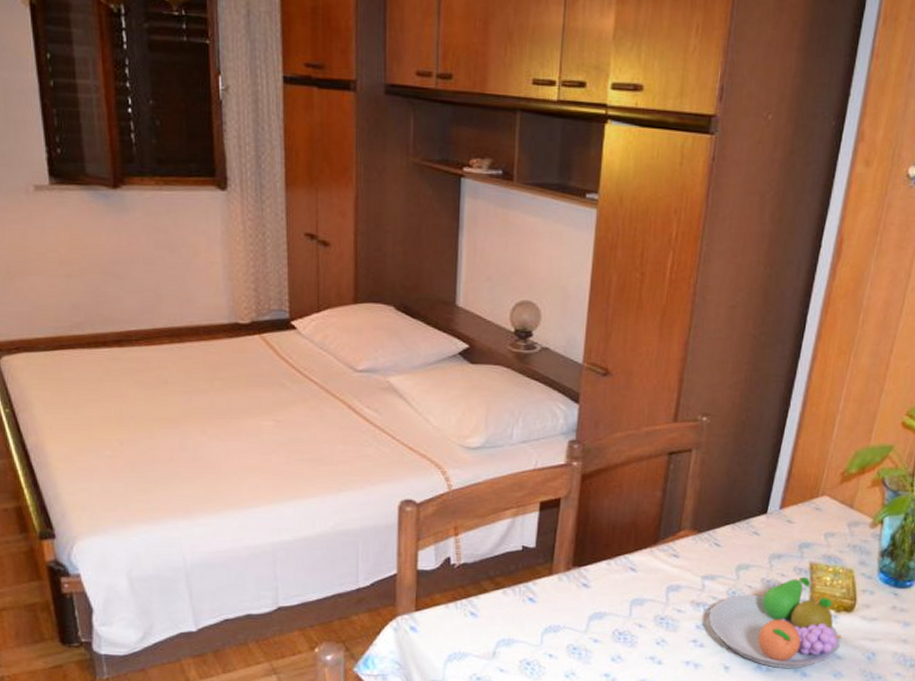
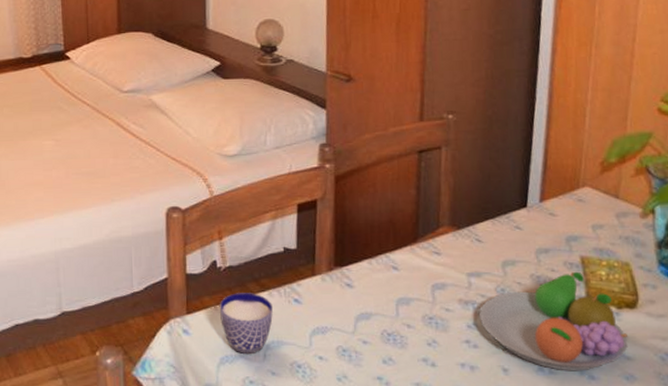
cup: none [451,591,506,652] -> present [220,293,273,355]

